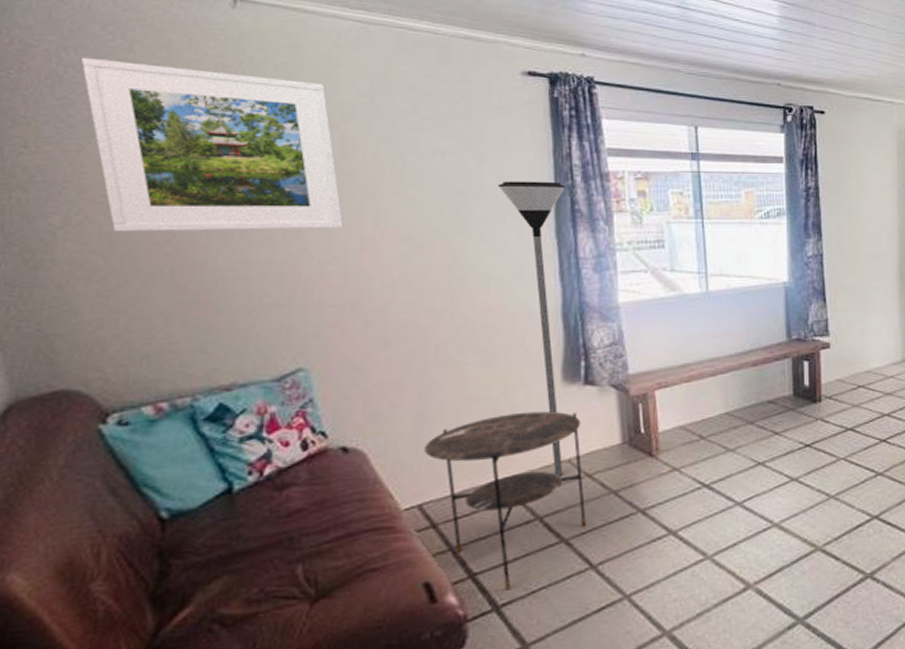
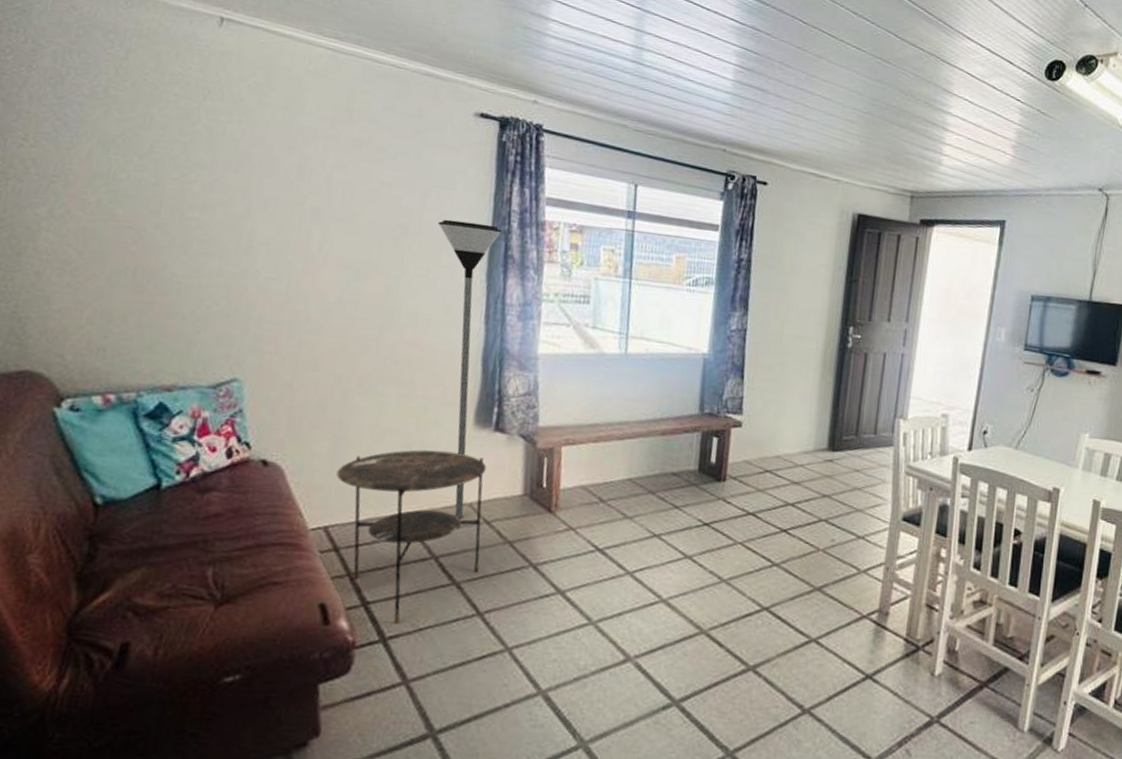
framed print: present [80,57,344,232] -> none [82,61,292,248]

